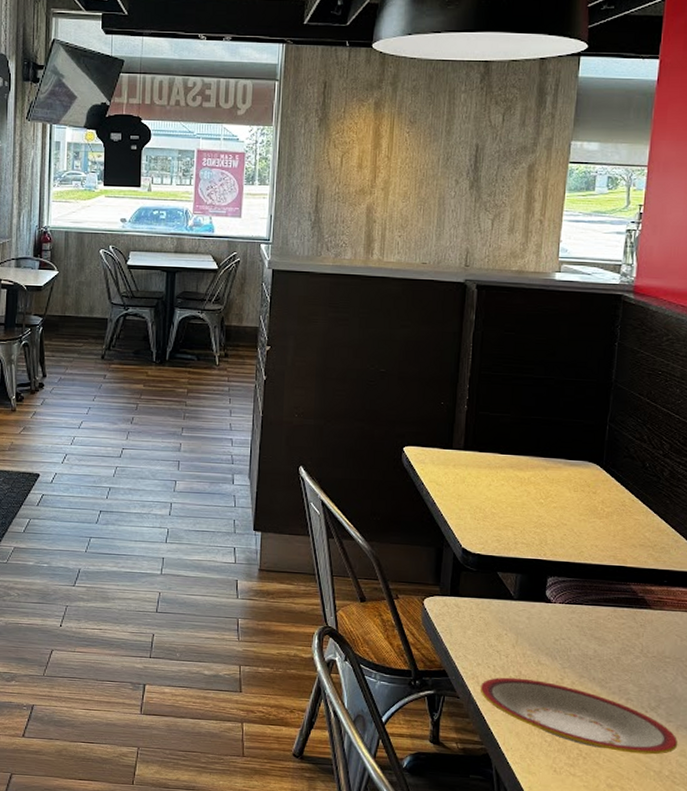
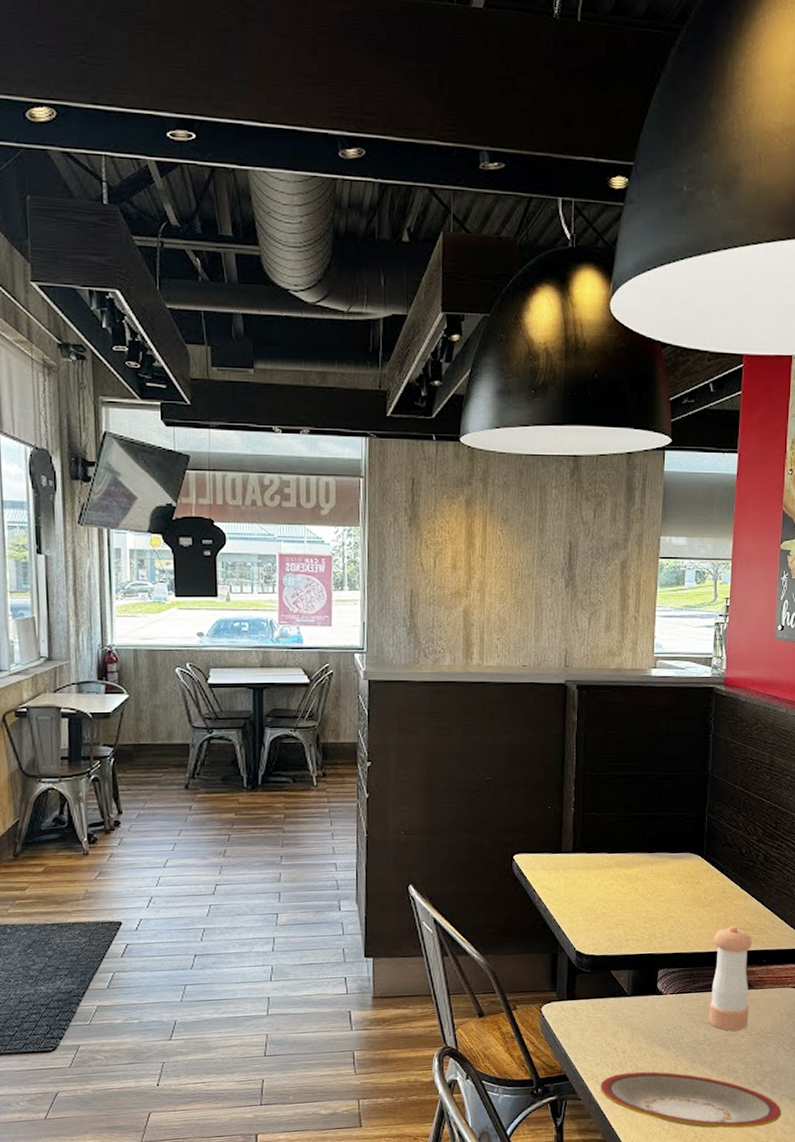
pepper shaker: none [600,541,653,650] -> present [709,926,752,1031]

